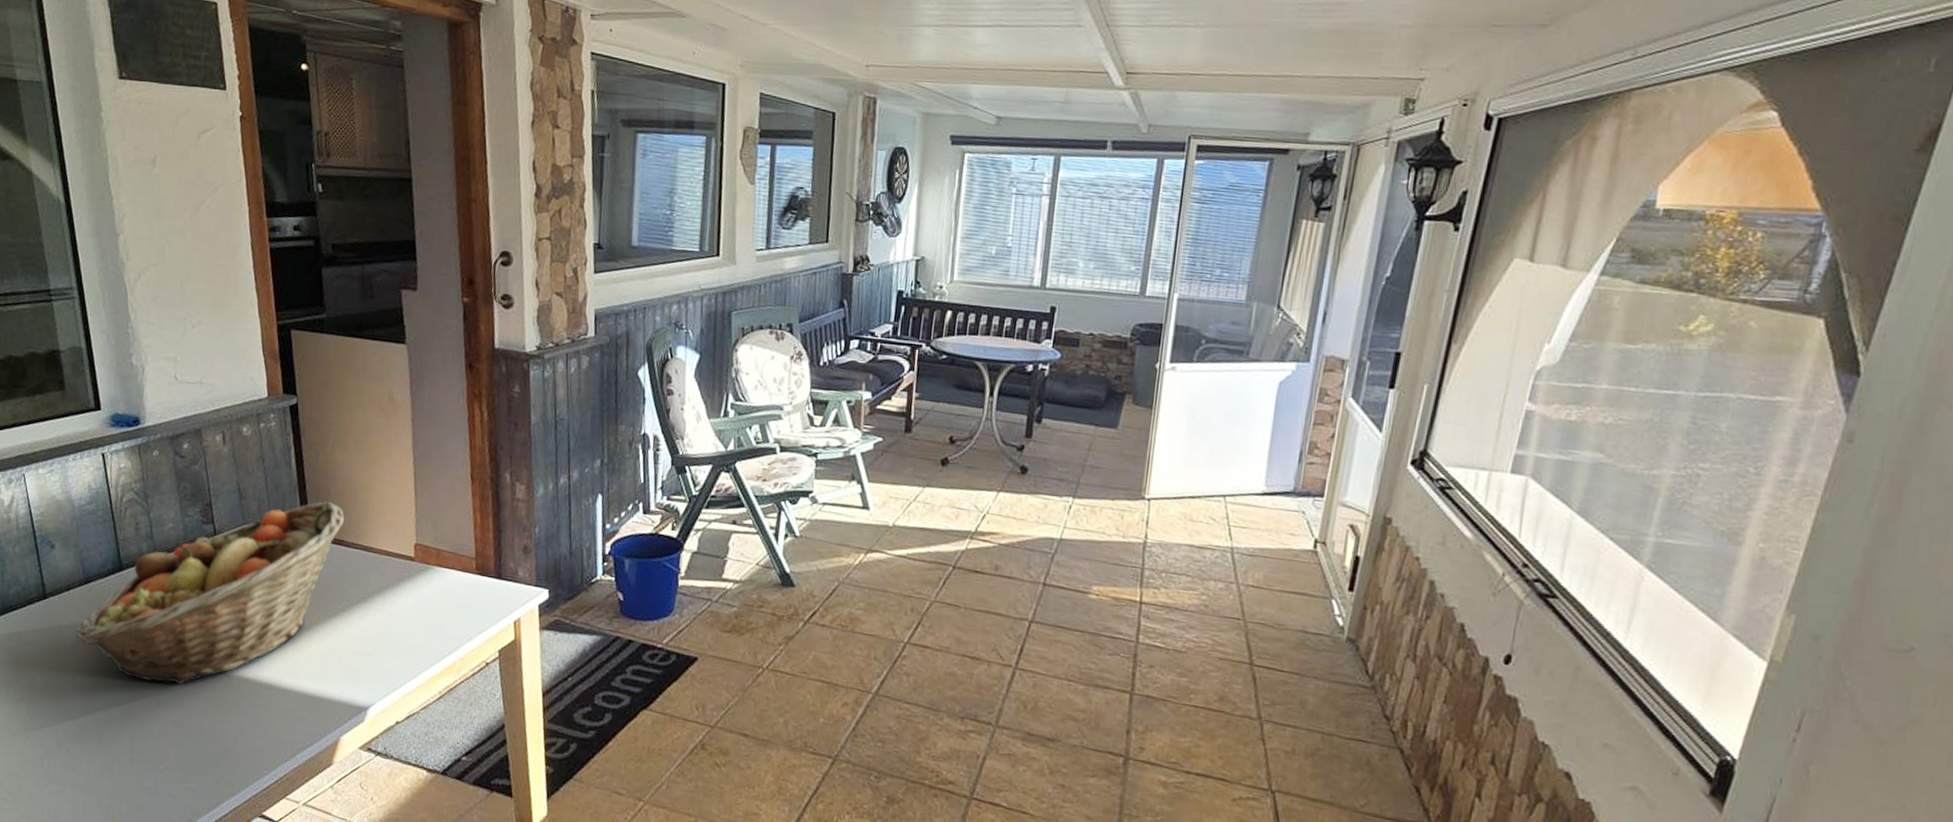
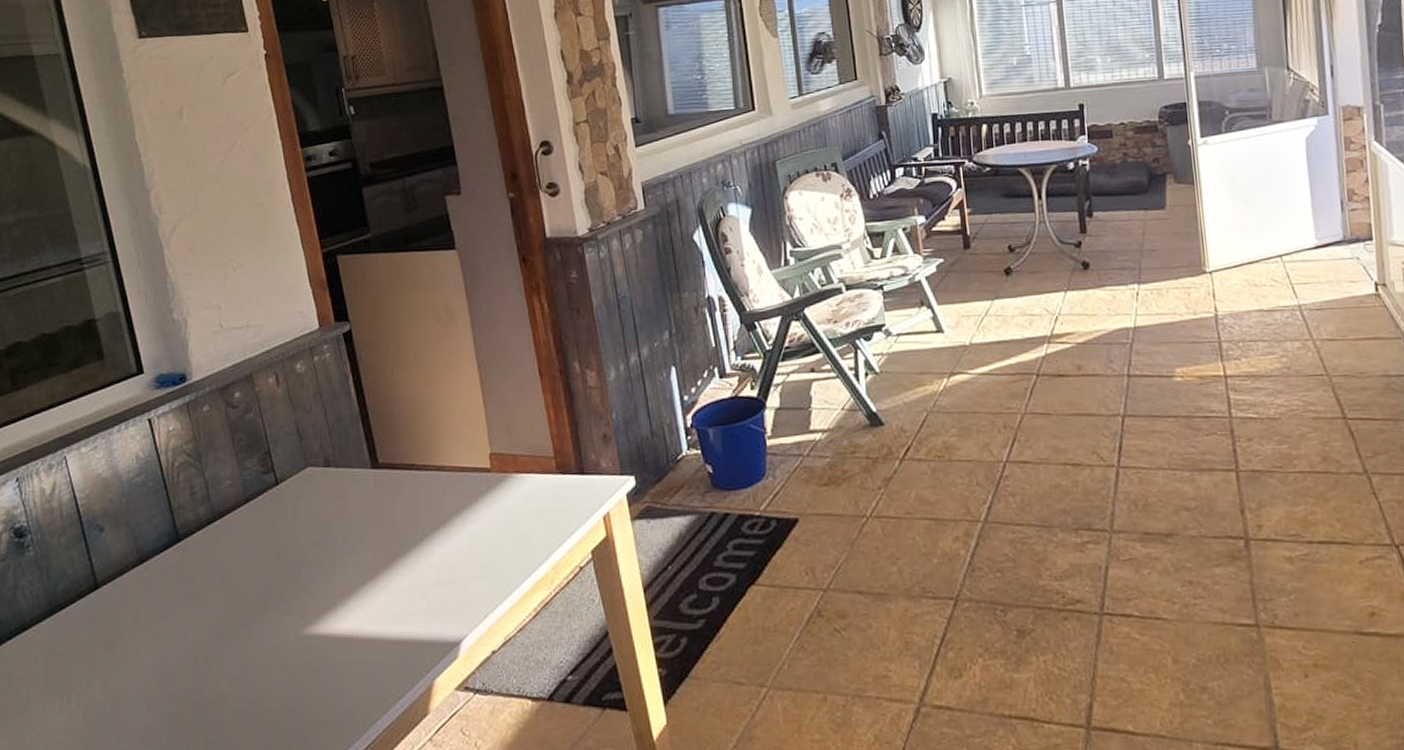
fruit basket: present [77,501,344,685] -> none [134,425,412,660]

